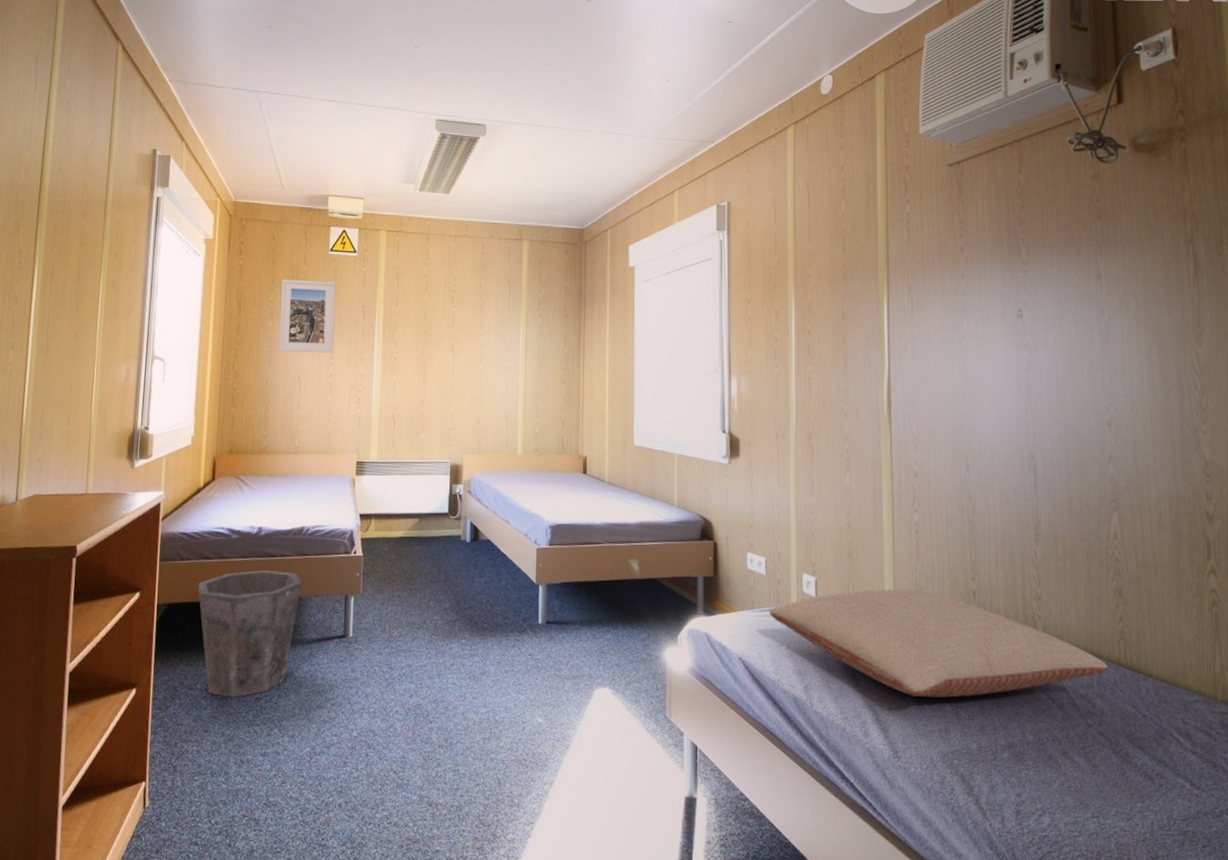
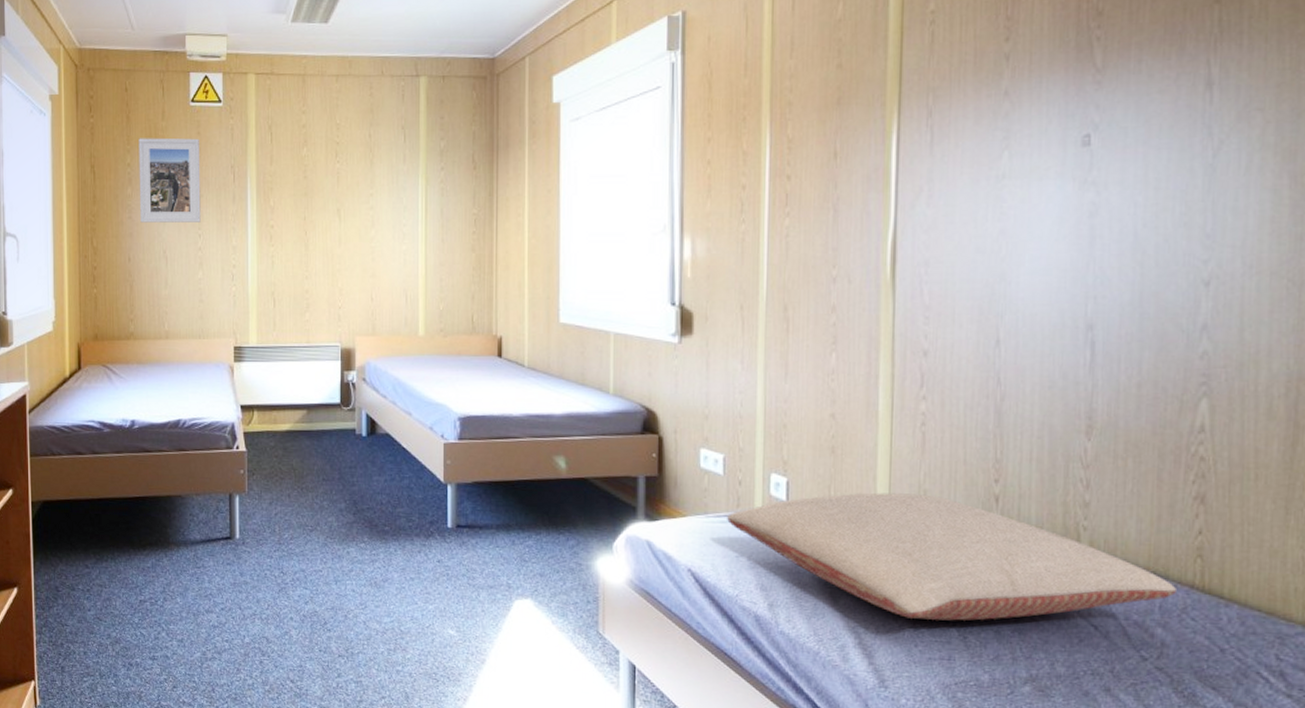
waste bin: present [198,569,302,698] -> none [72,465,182,600]

